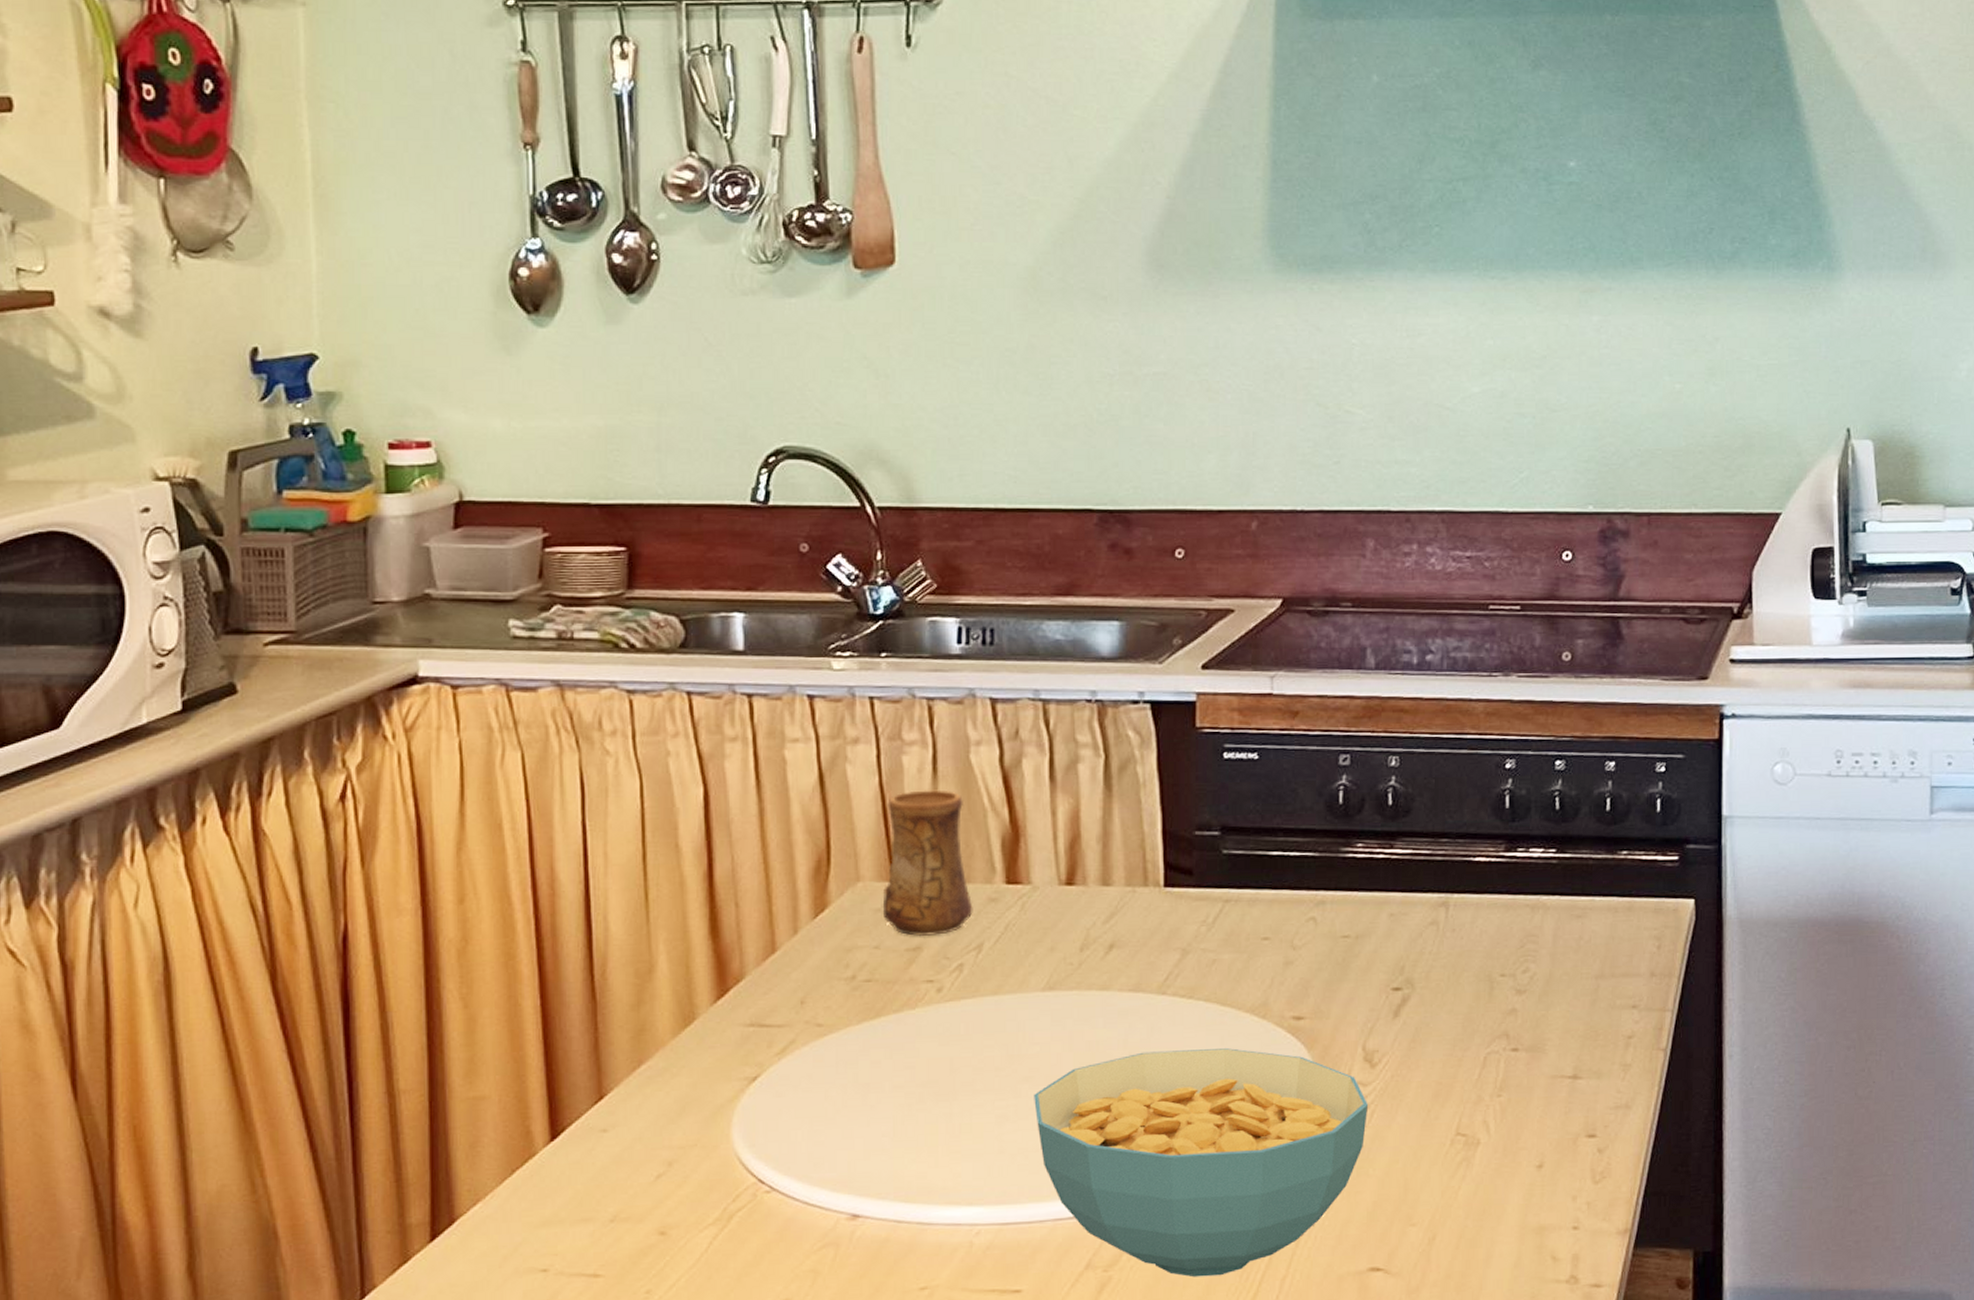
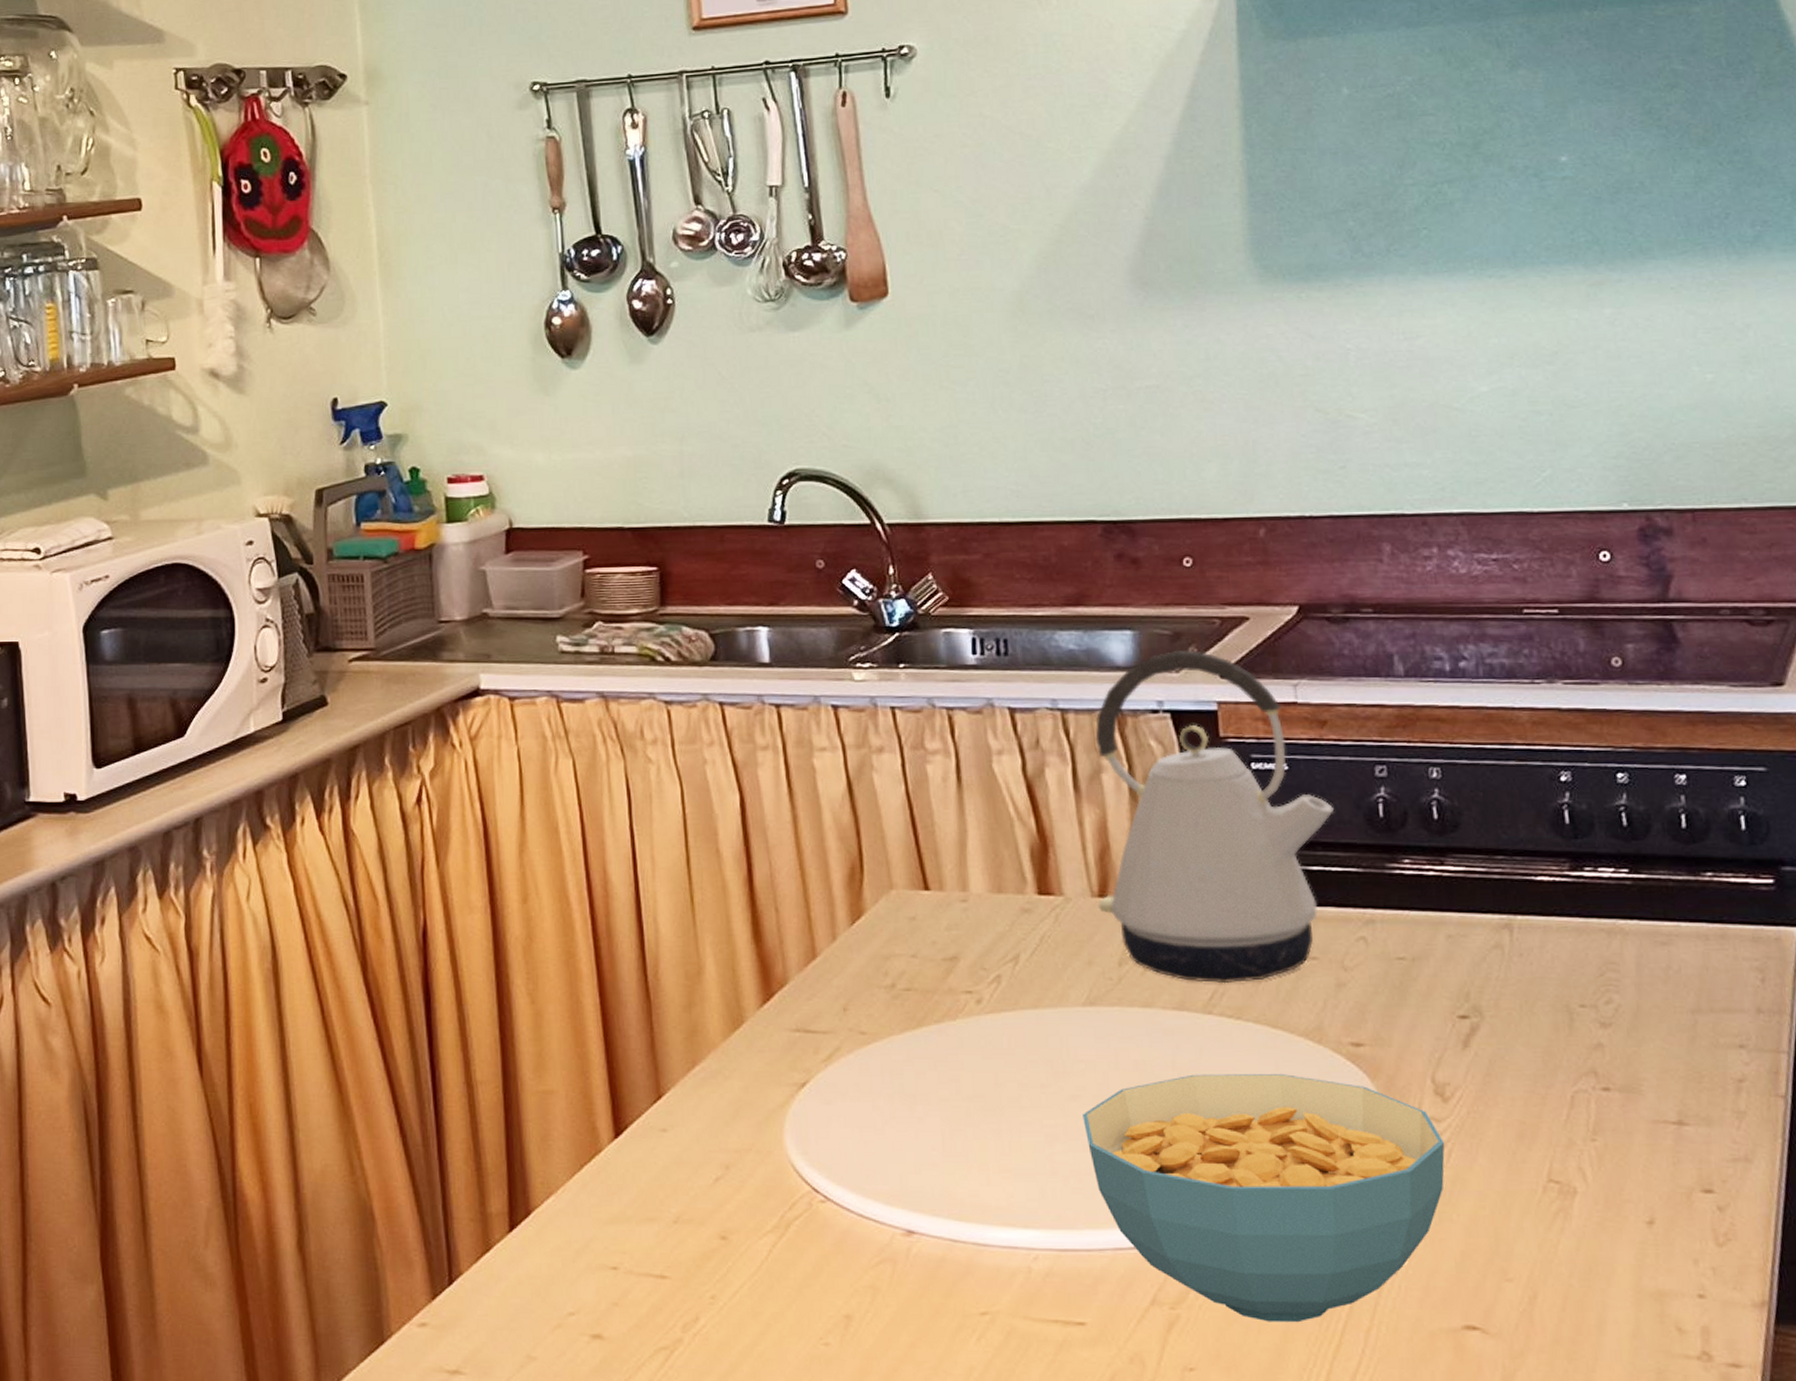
cup: present [882,789,973,936] -> none [915,798,1007,945]
kettle: none [1065,641,1297,966] -> present [1095,650,1334,984]

